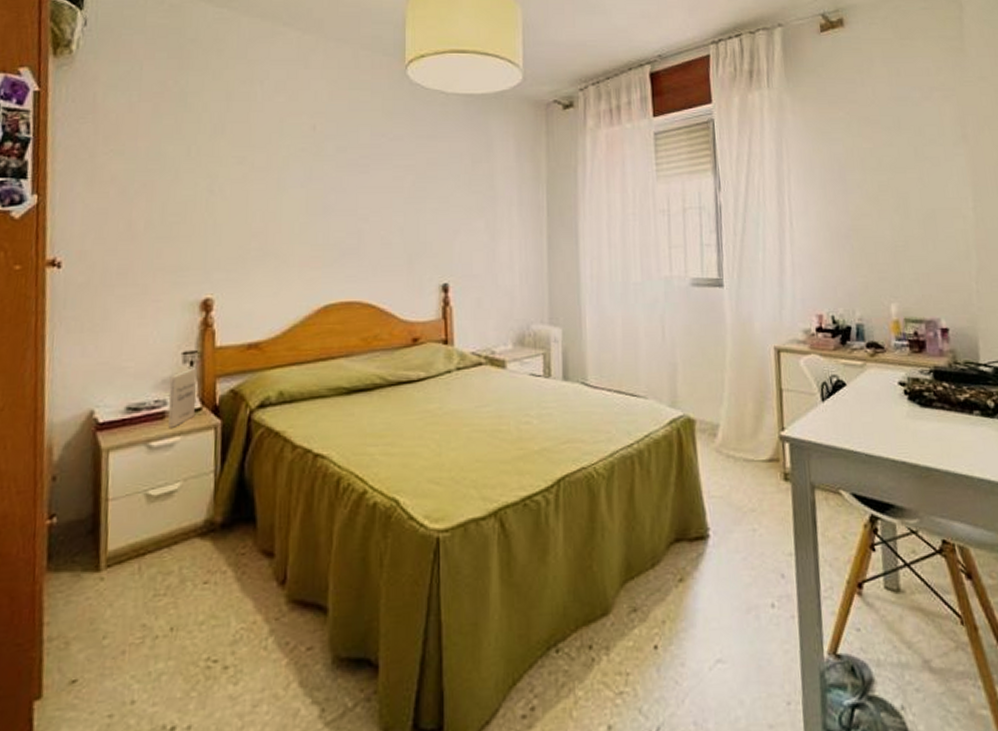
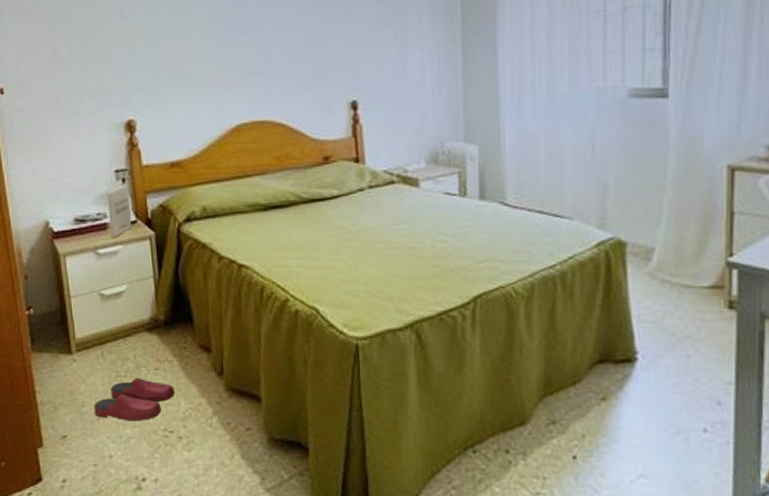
slippers: none [118,594,225,653] -> present [94,377,175,421]

